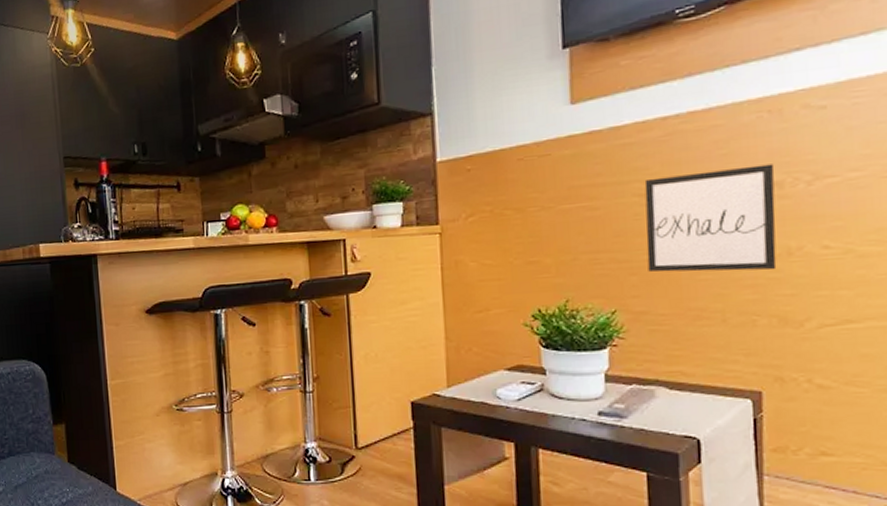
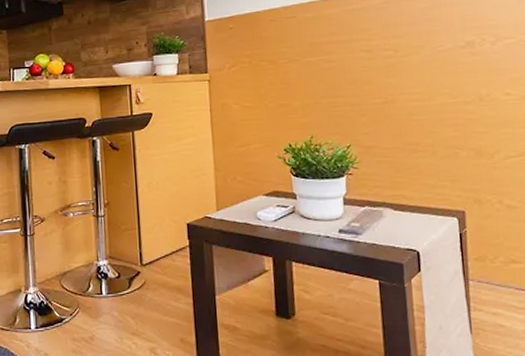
wall art: present [644,164,777,272] -> none [369,28,472,114]

